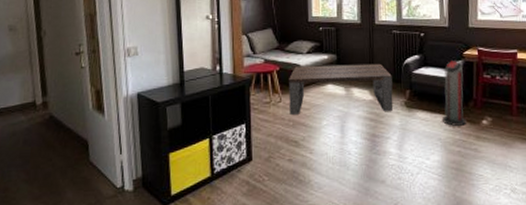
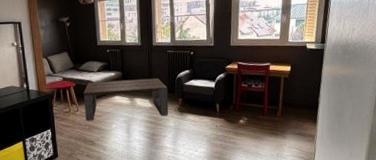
air purifier: present [441,60,467,126] -> none [207,73,227,125]

